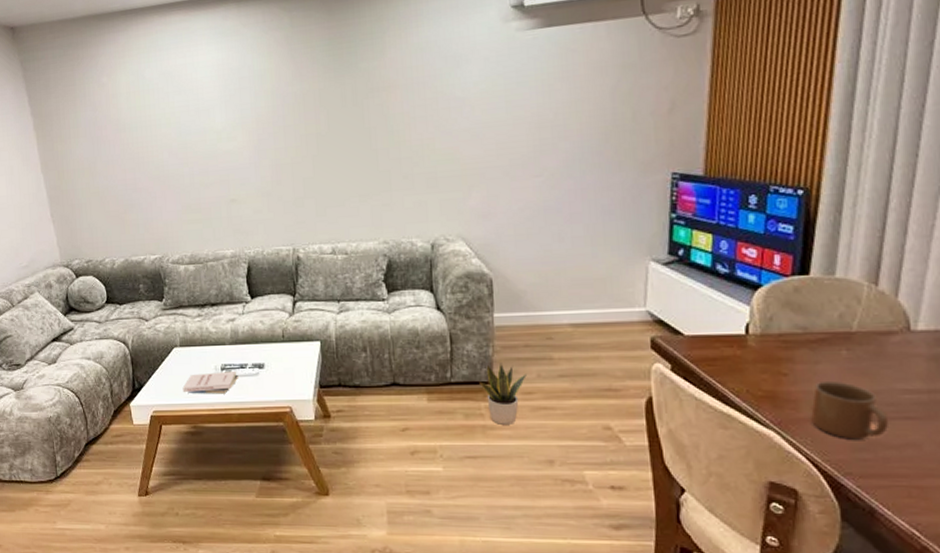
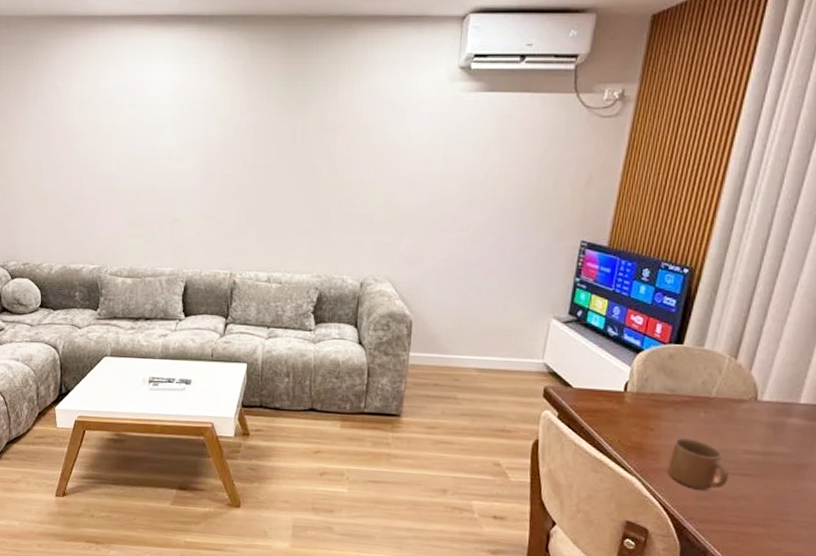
books: present [182,371,239,394] -> none [109,384,165,406]
potted plant: present [480,362,527,425] -> none [390,398,432,455]

